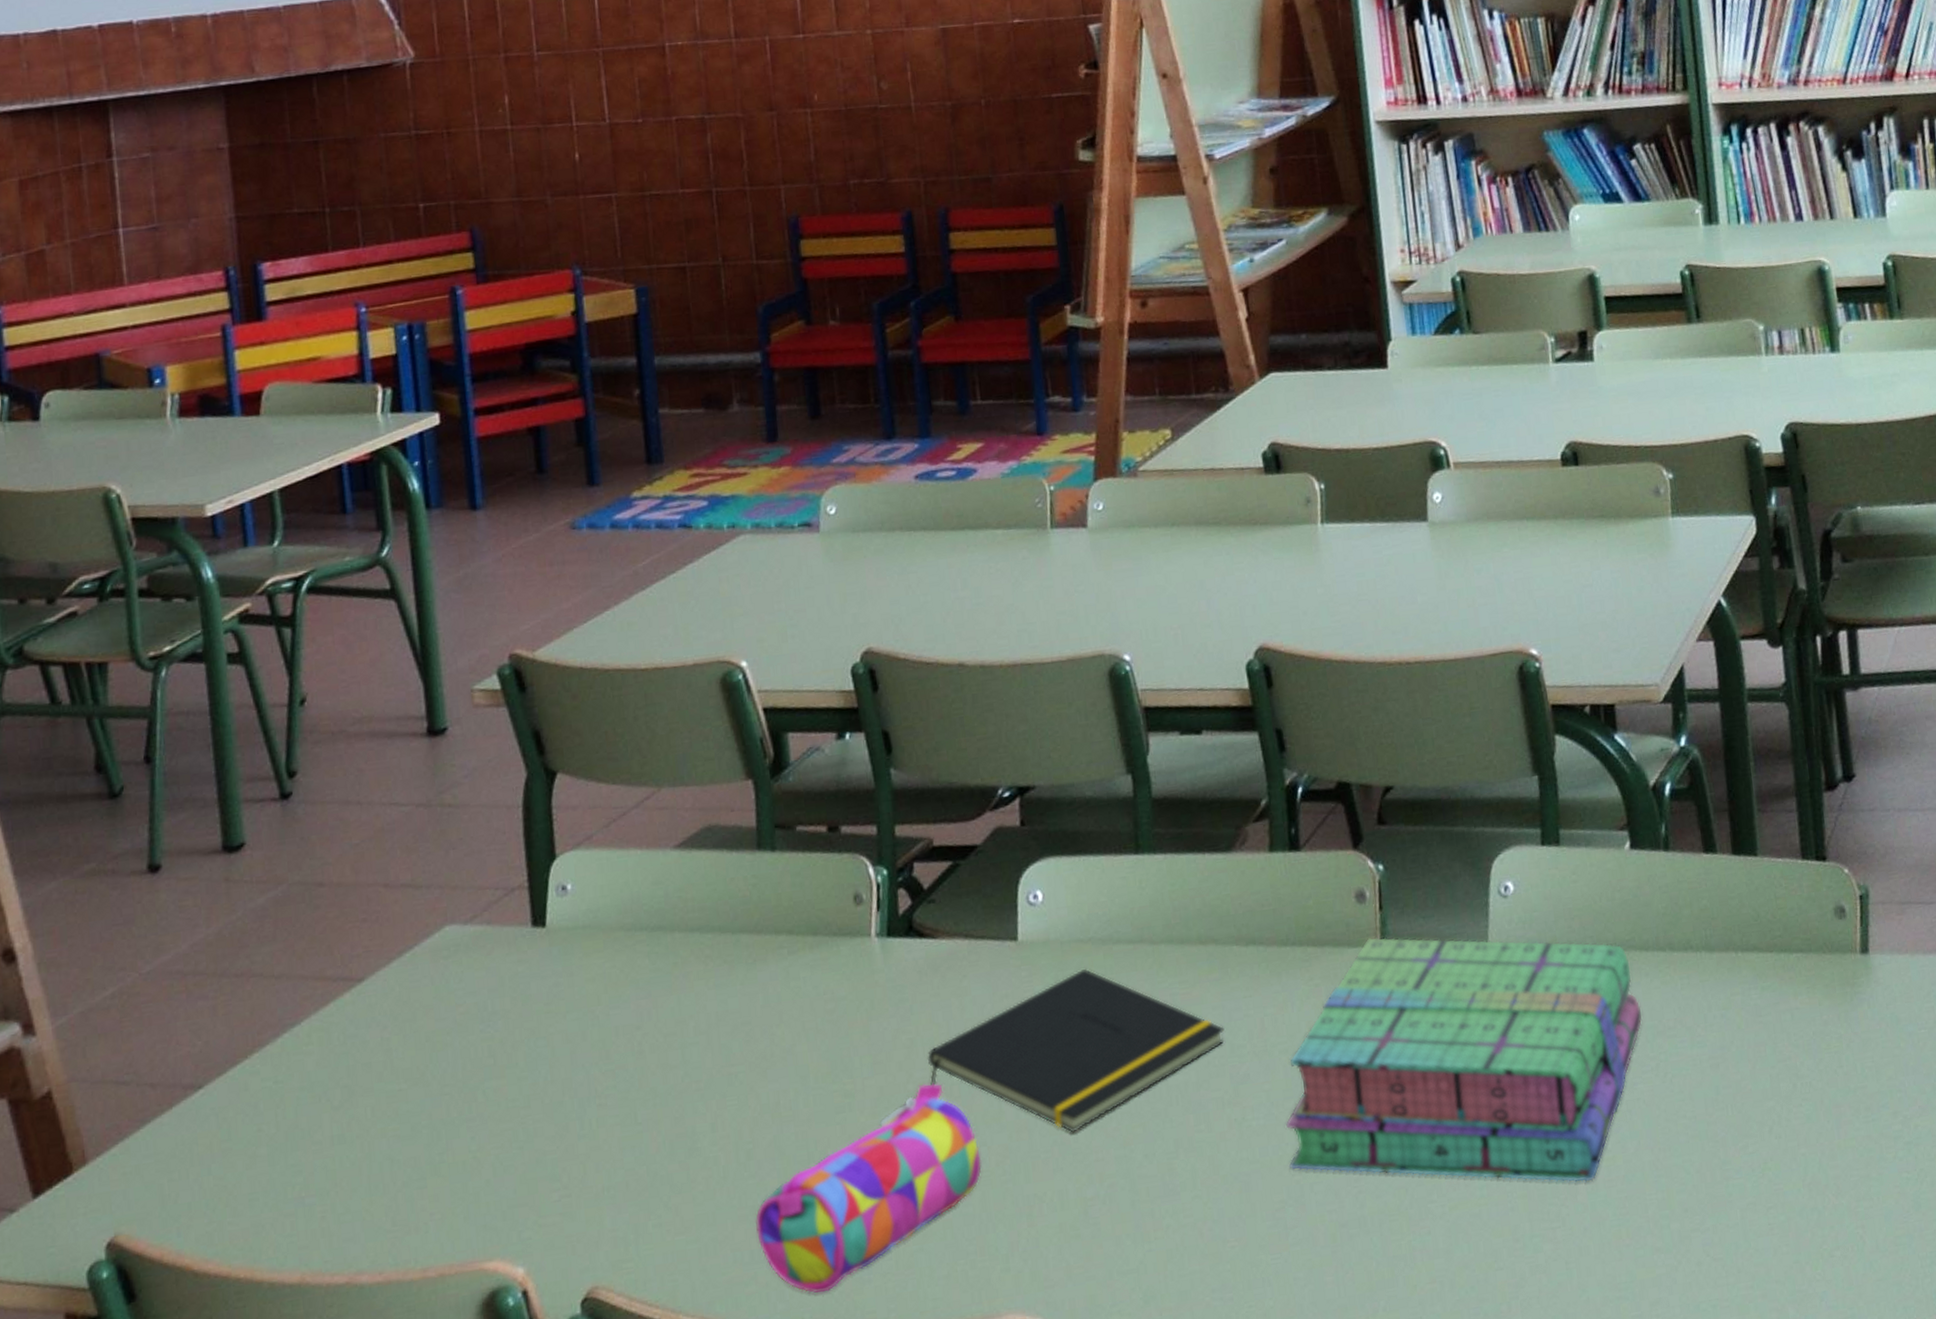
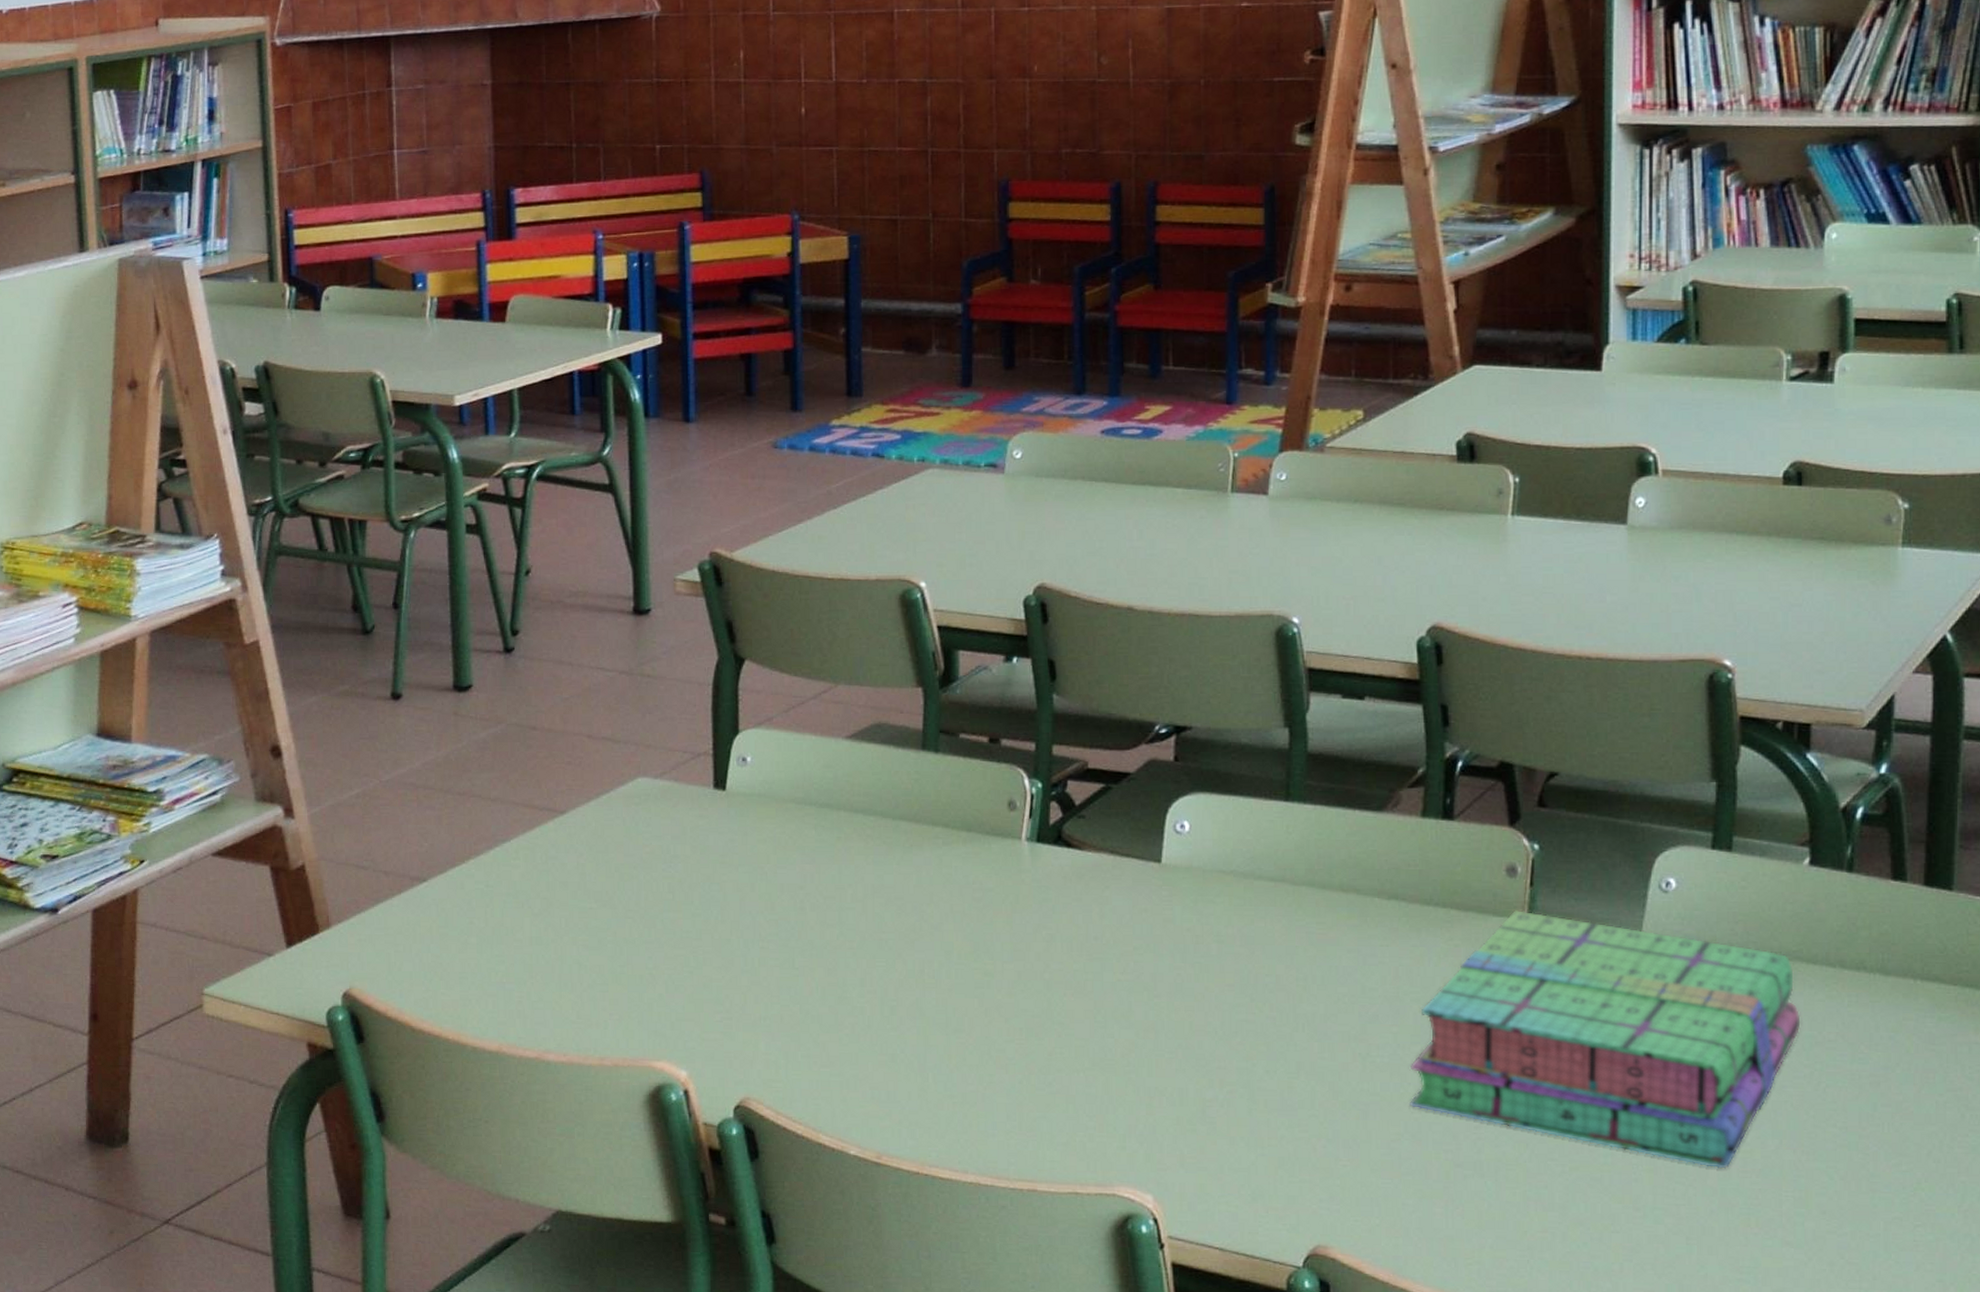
pencil case: present [755,1082,982,1294] -> none [894,975,1107,1138]
notepad: present [927,968,1225,1133] -> none [1064,897,1358,1040]

